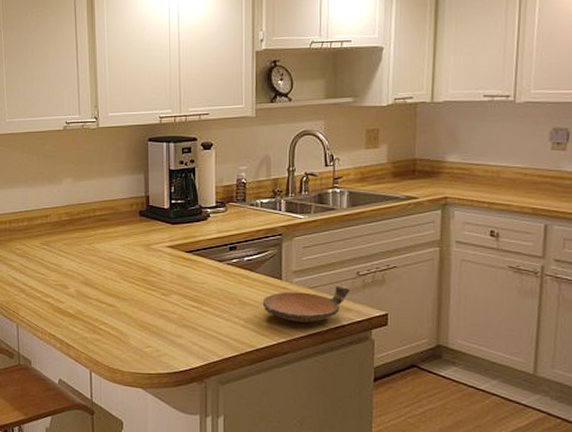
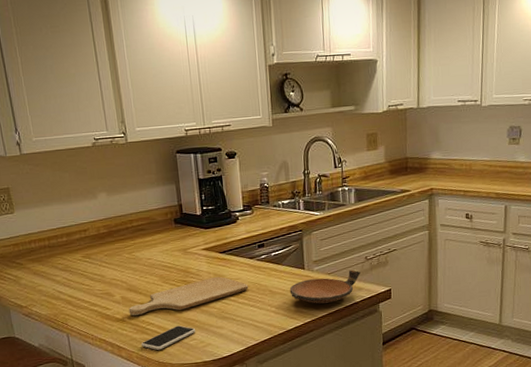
chopping board: none [82,278,215,312] -> present [128,276,249,316]
smartphone: none [91,329,152,355] -> present [141,325,196,351]

